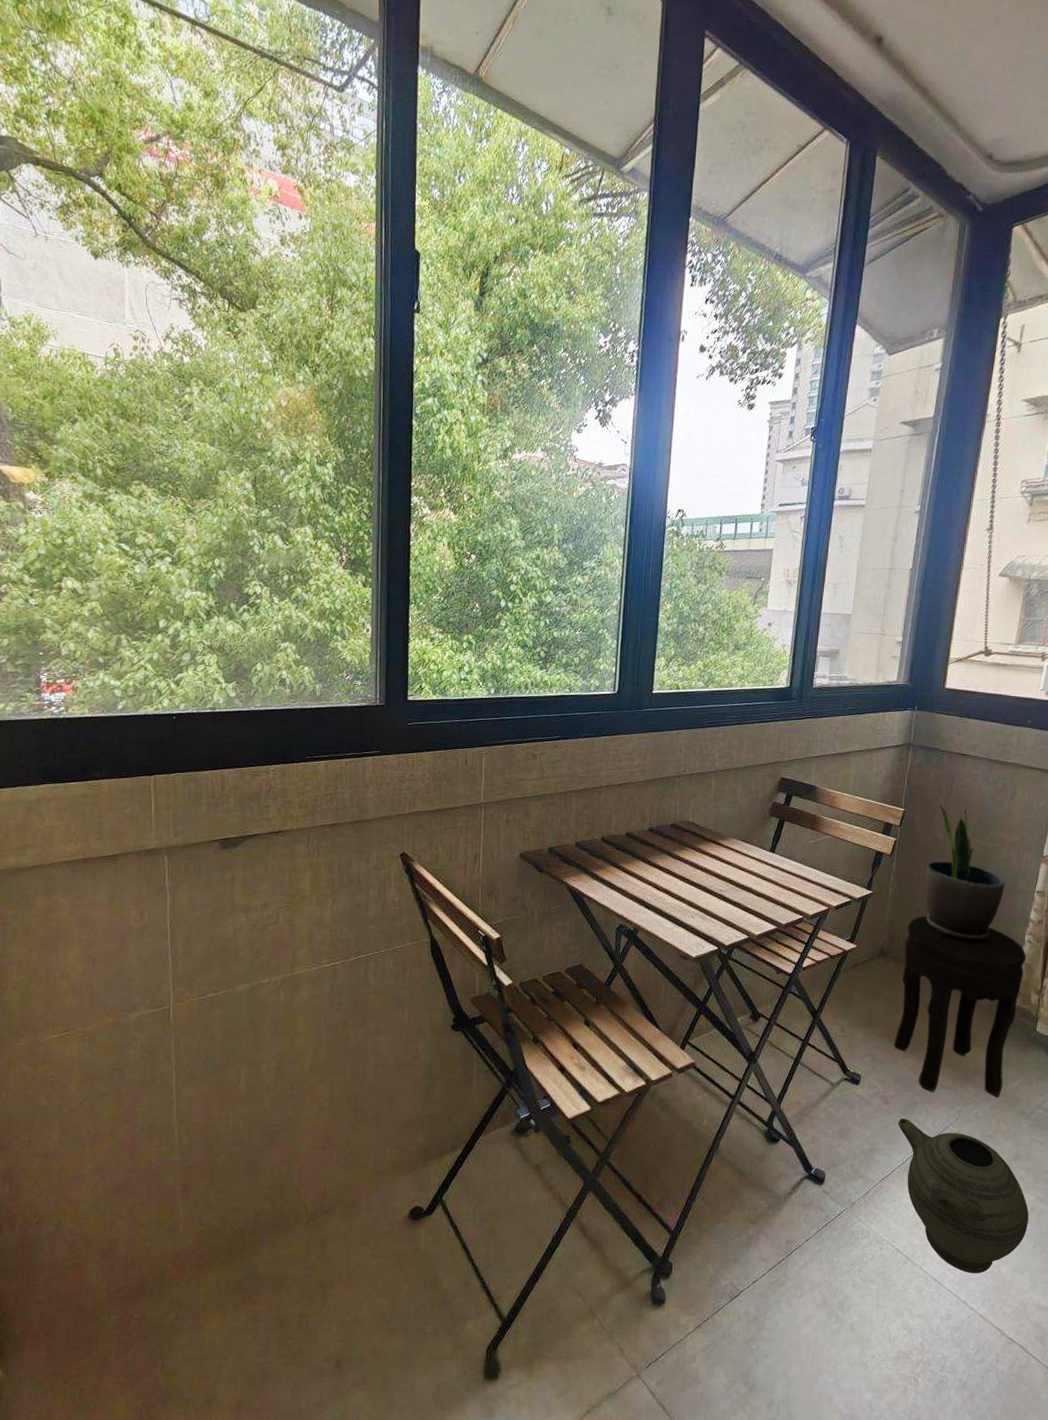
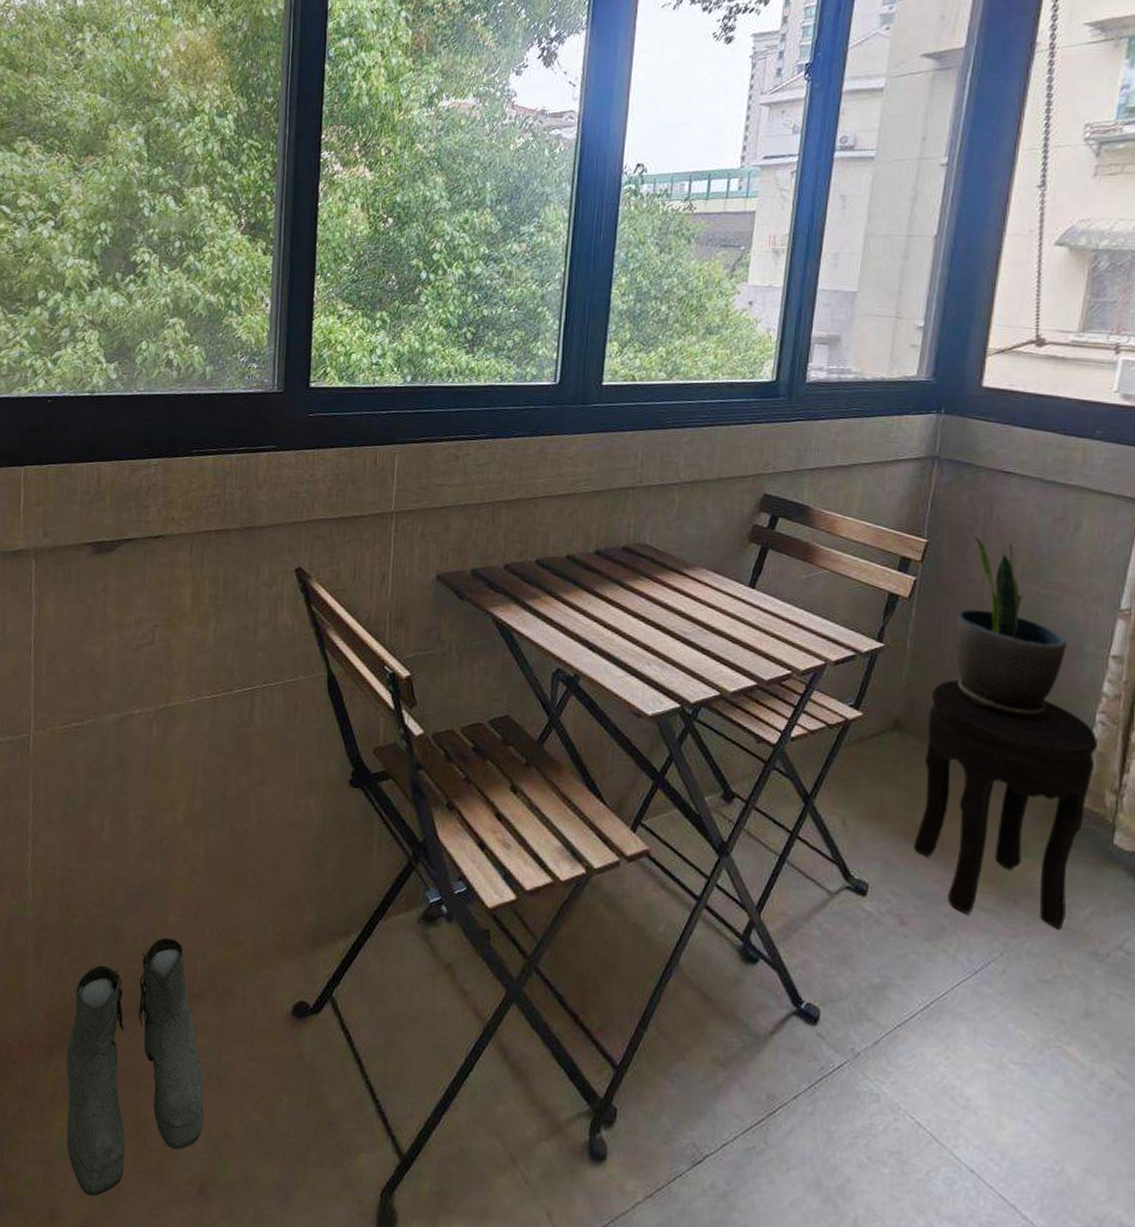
boots: none [215,1166,337,1381] -> present [66,937,204,1196]
ceramic jug: present [897,1118,1029,1274] -> none [918,945,1106,1170]

